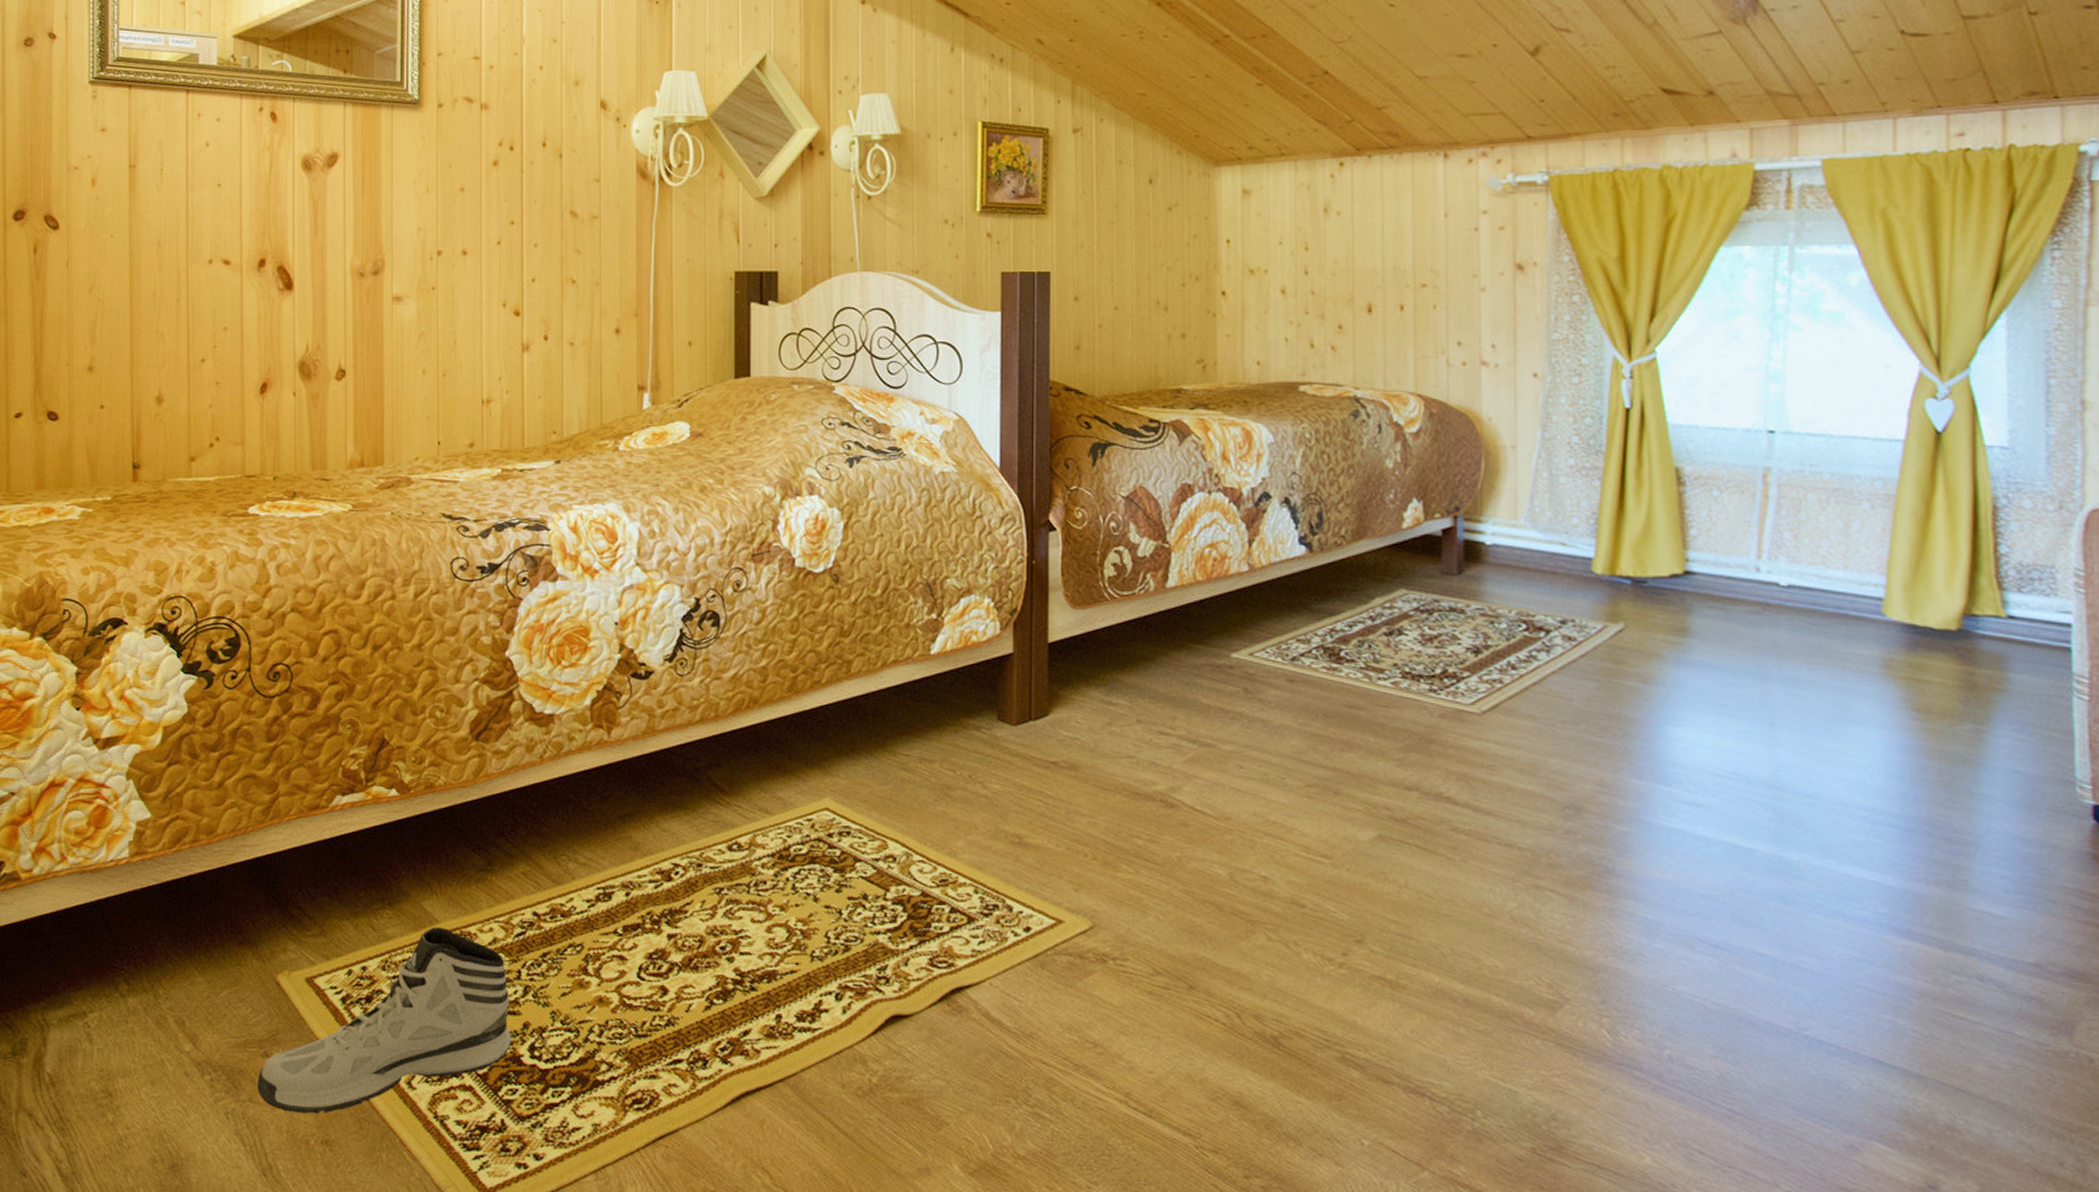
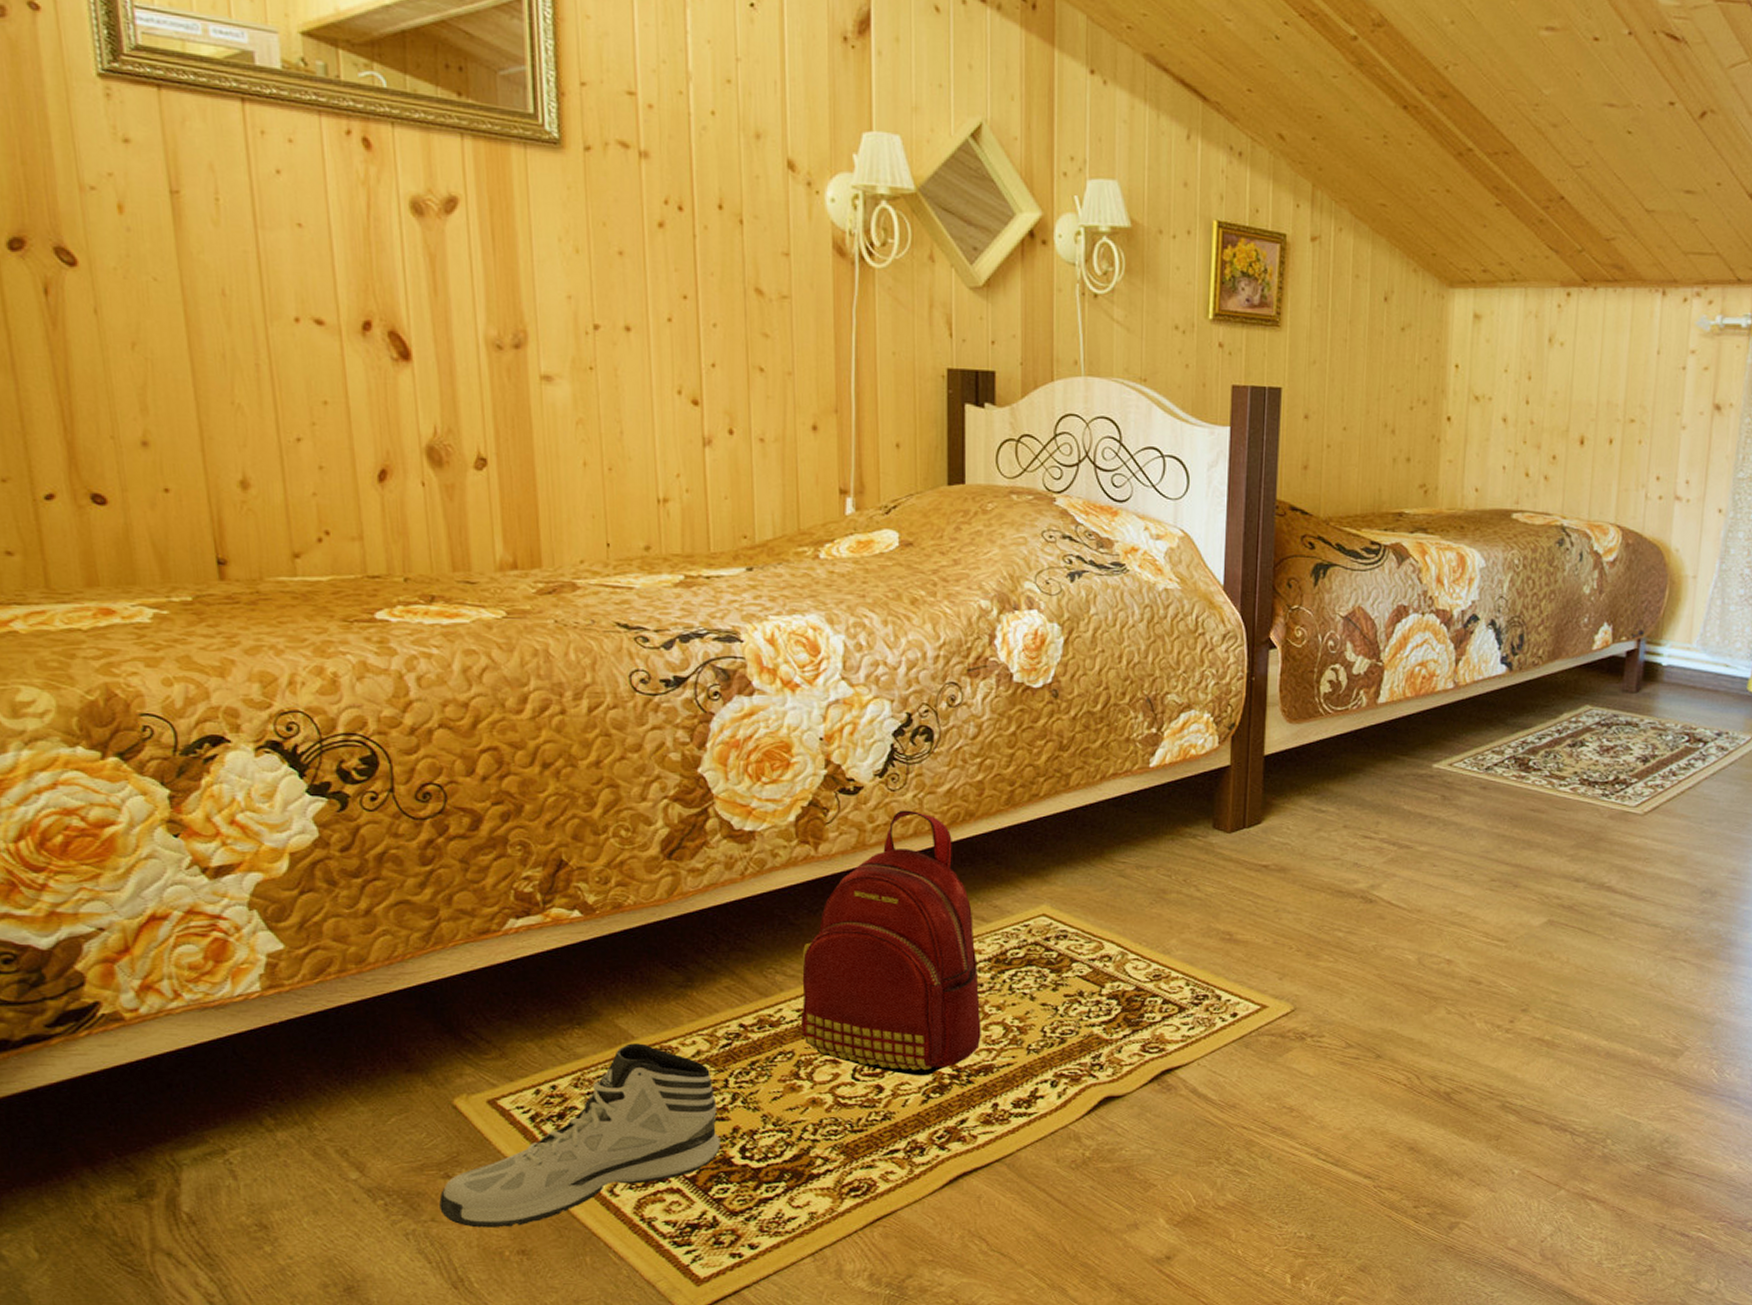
backpack: none [591,695,765,980] -> present [801,810,981,1076]

